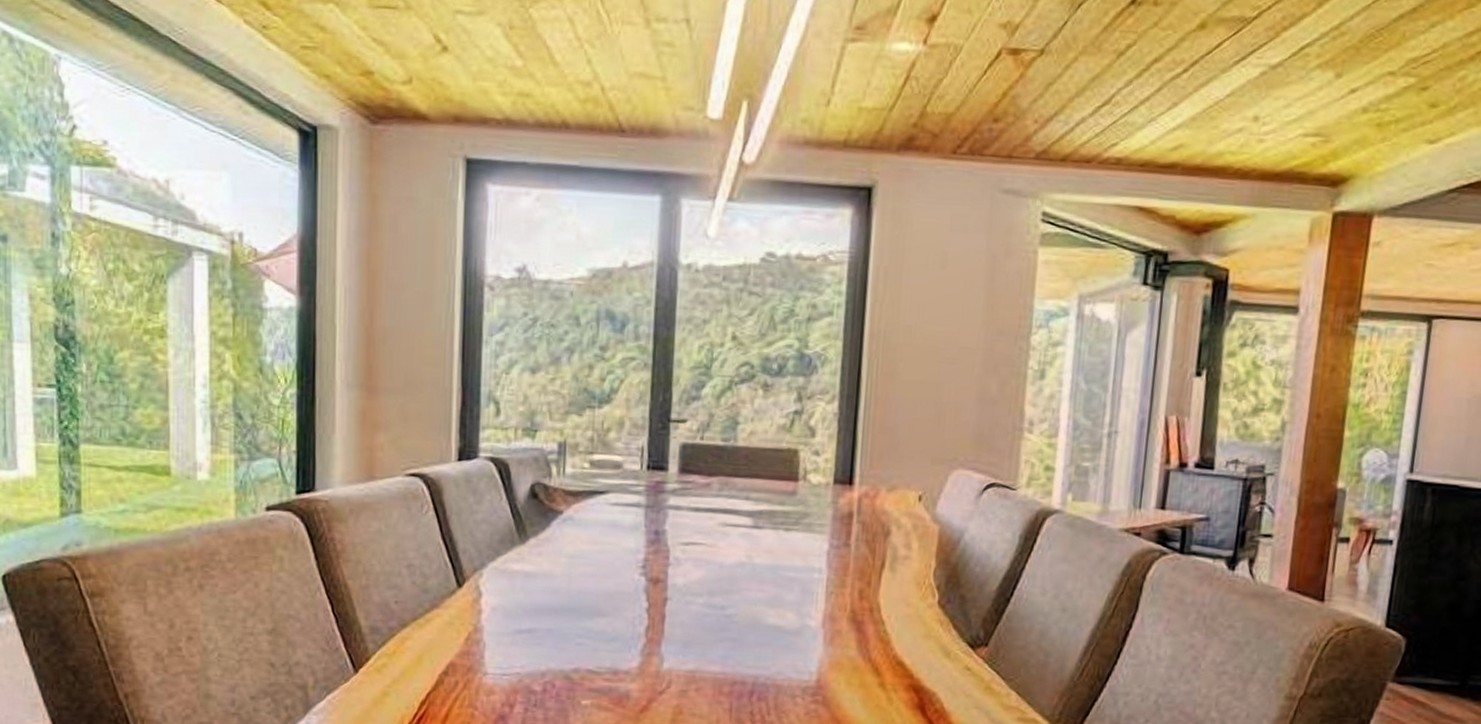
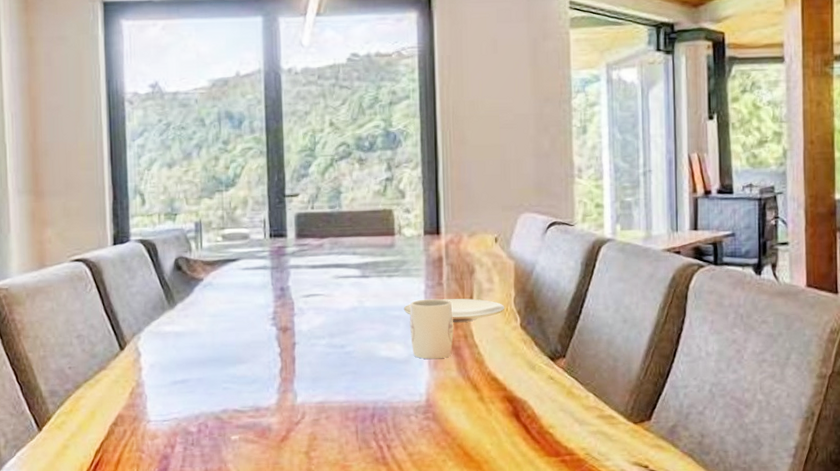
plate: none [800,562,922,593] -> present [403,298,505,322]
mug: none [805,560,859,634] -> present [410,298,454,360]

